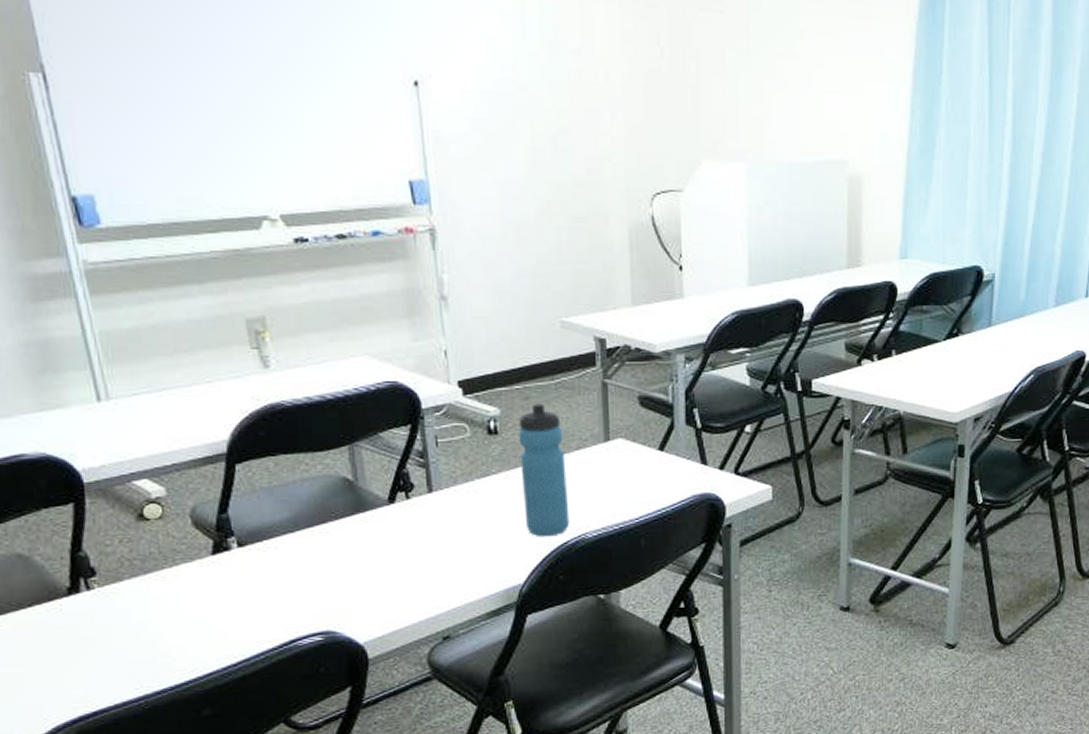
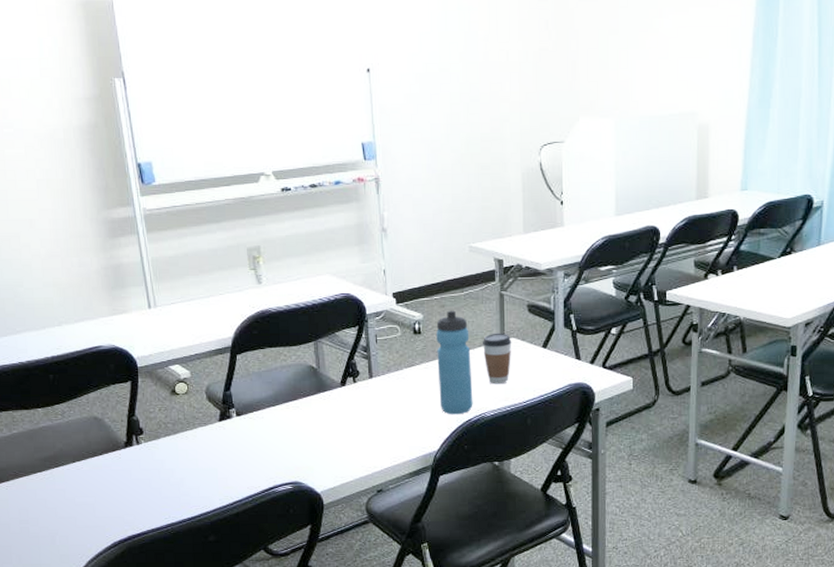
coffee cup: none [580,432,619,497] -> present [482,333,512,384]

